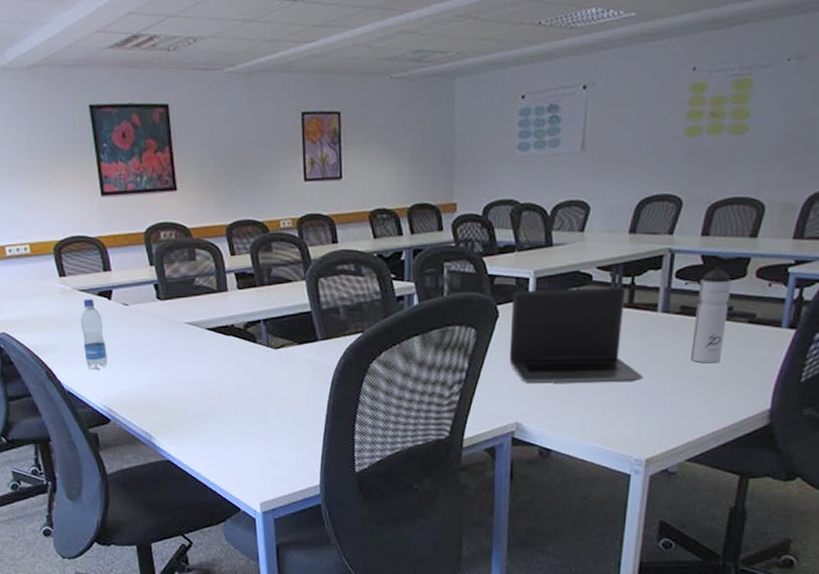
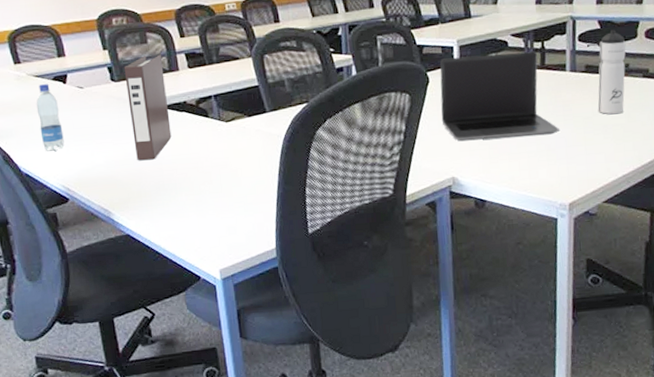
binder: none [170,273,217,385] -> present [123,54,172,161]

